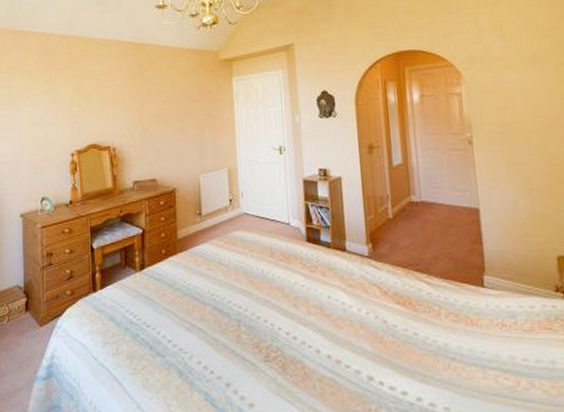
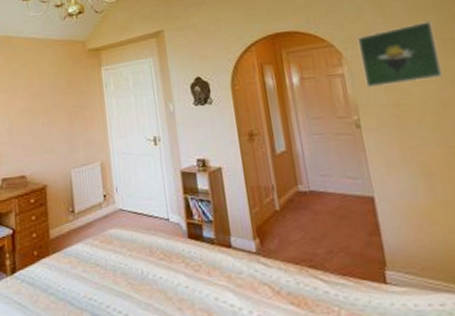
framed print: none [476,44,552,106] -> present [357,20,442,87]

